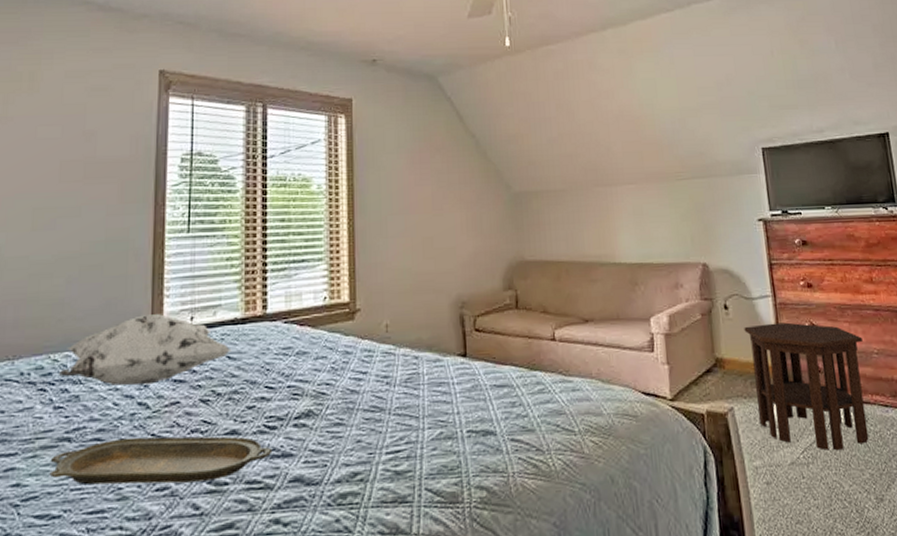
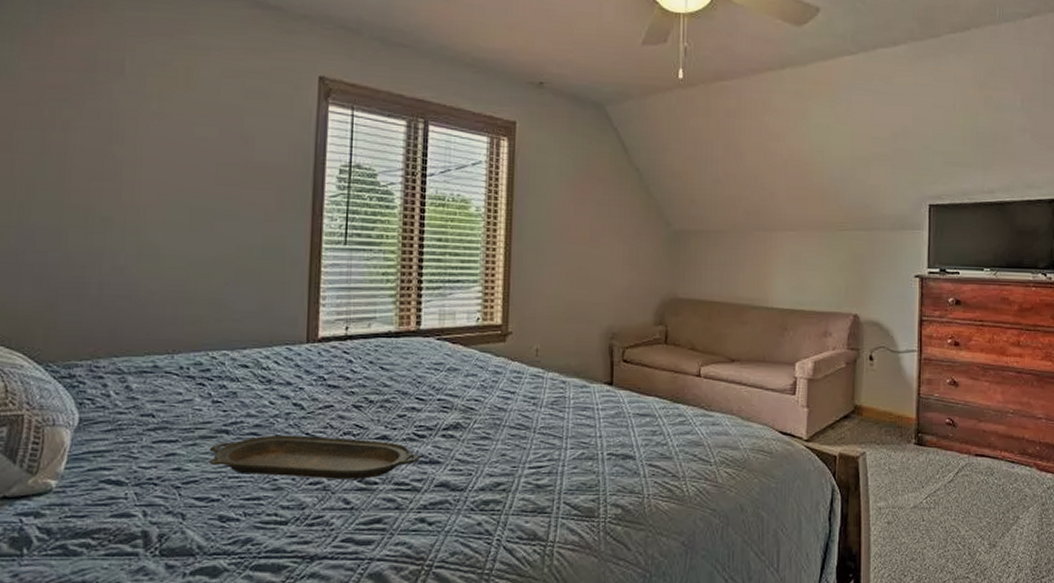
decorative pillow: present [58,314,232,386] -> none [216,321,385,388]
side table: present [744,322,869,451] -> none [886,377,1000,499]

